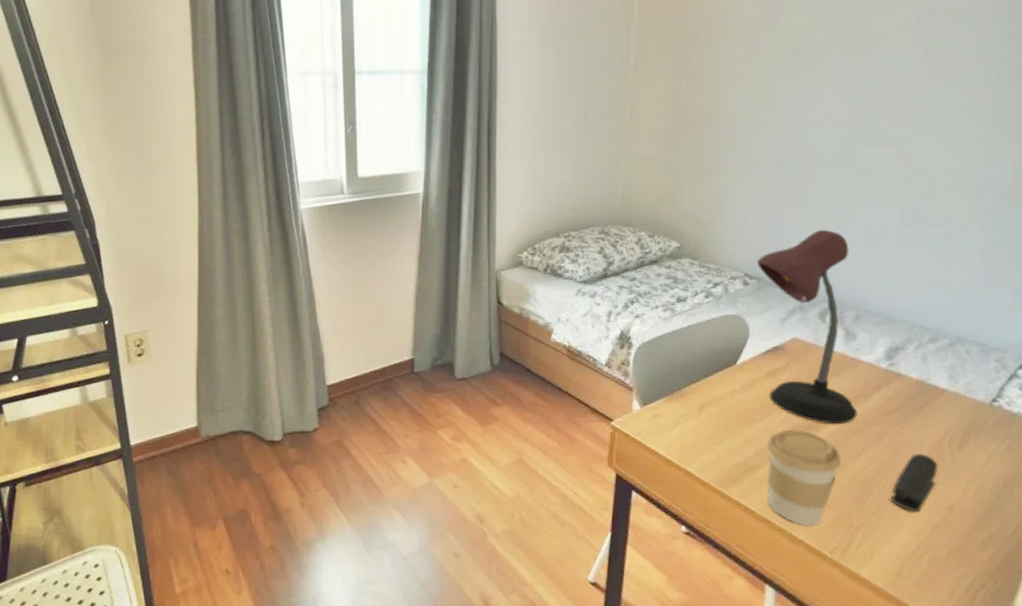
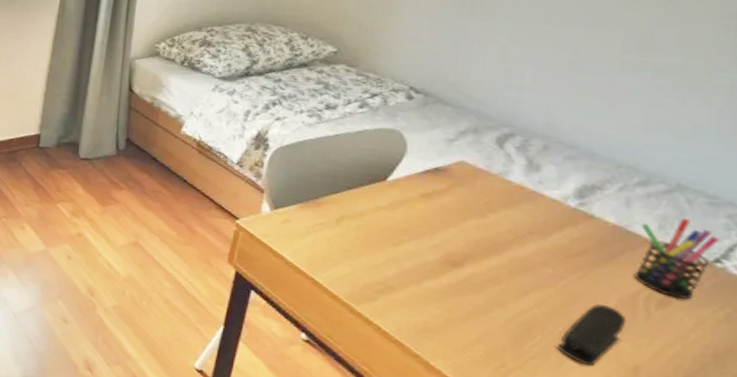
desk lamp: present [757,229,857,425] -> none [421,47,547,260]
coffee cup: present [767,429,841,527] -> none [404,255,501,359]
pen holder: none [936,367,994,439] -> present [634,218,720,300]

